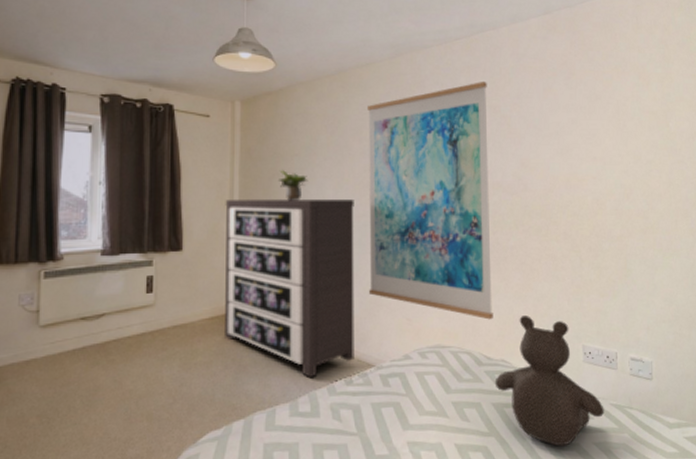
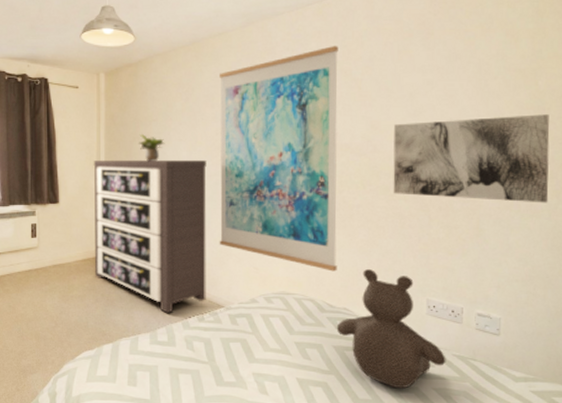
wall art: none [543,155,686,242] -> present [393,114,550,203]

